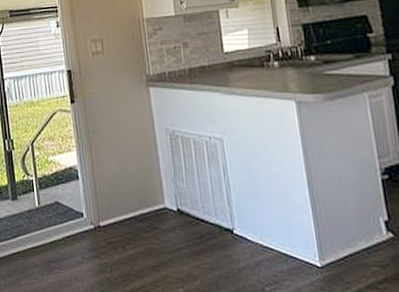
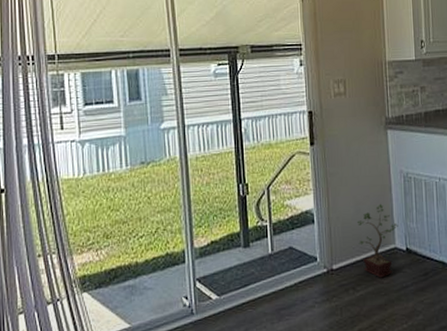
potted plant: none [123,161,167,238] -> present [358,203,398,278]

